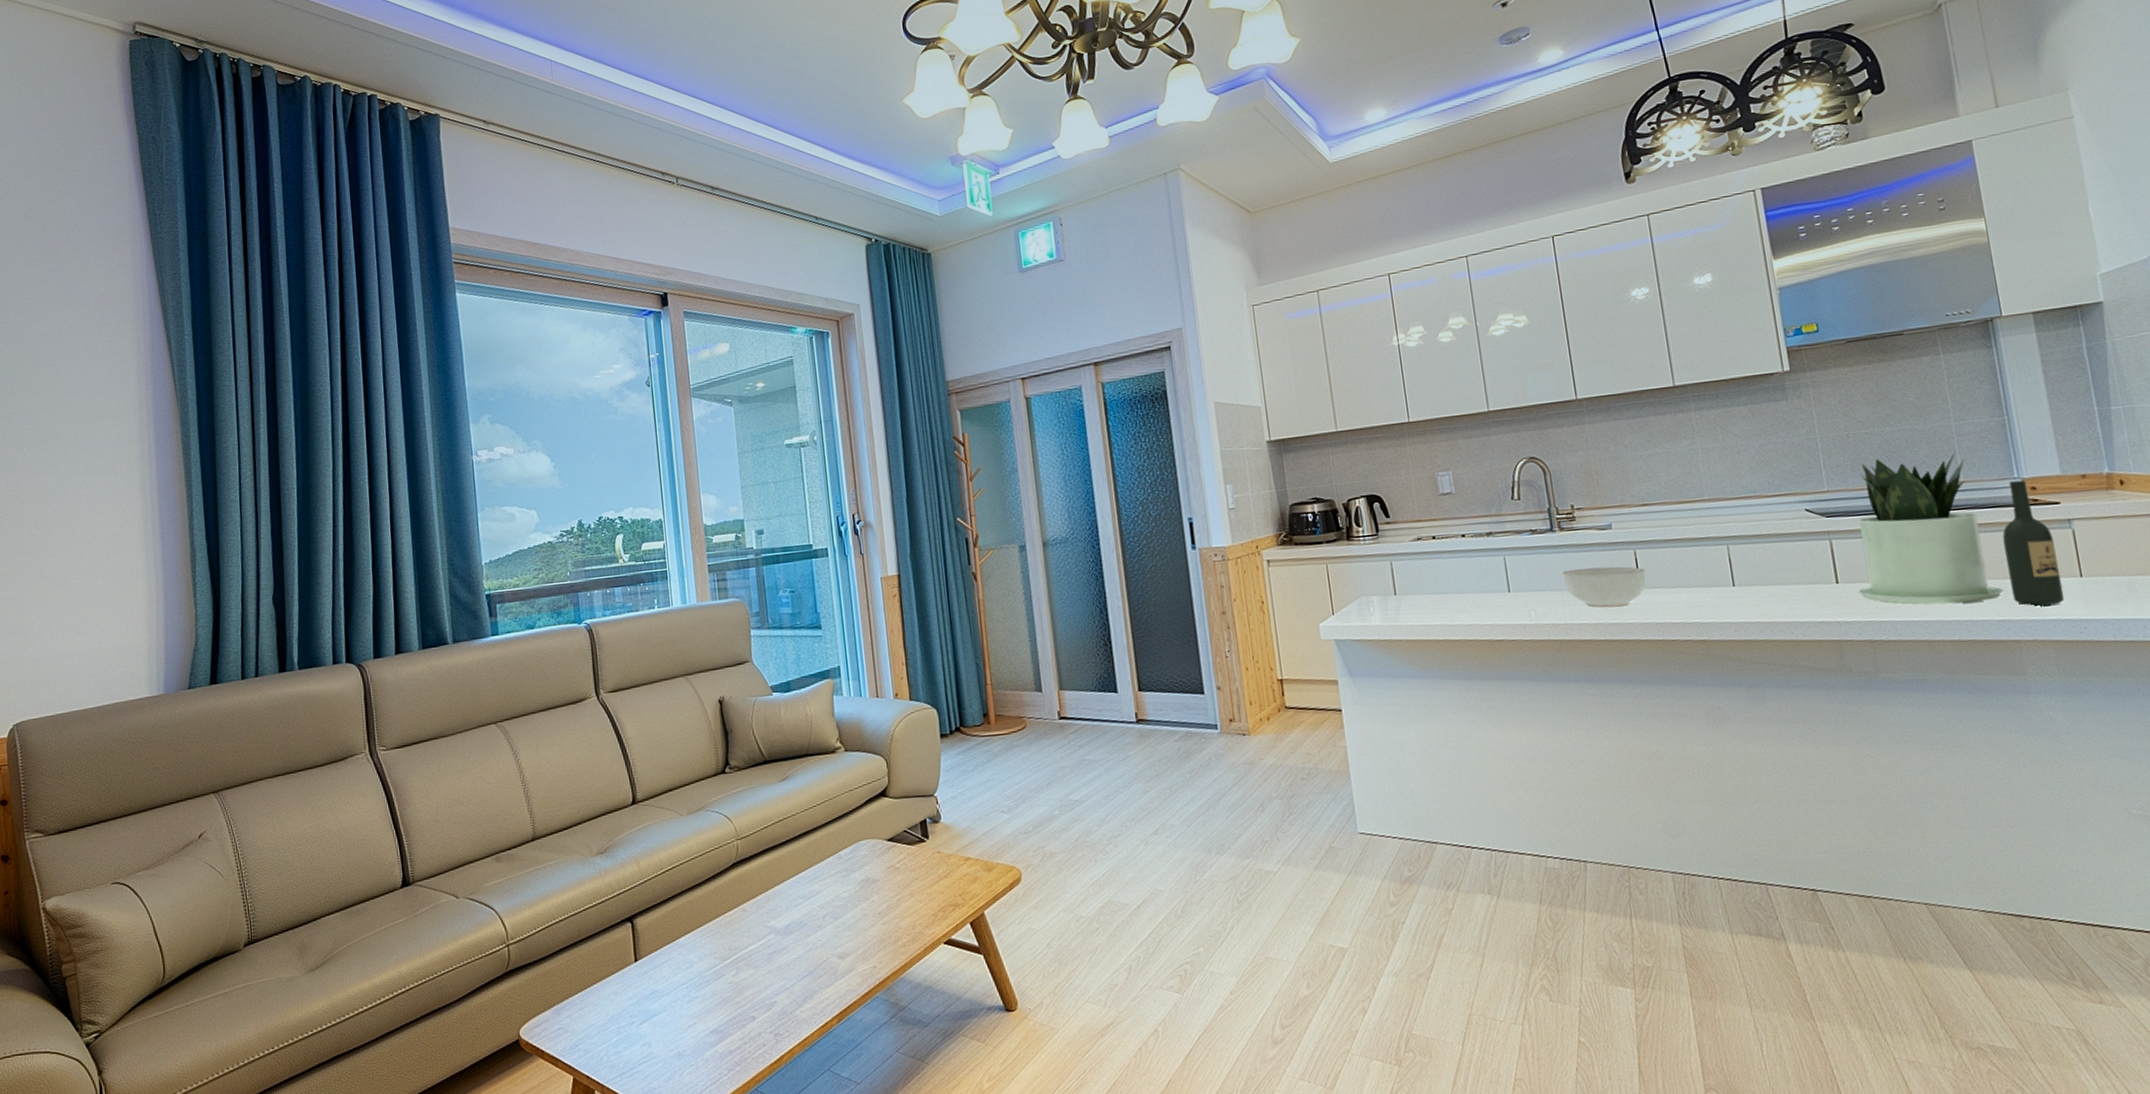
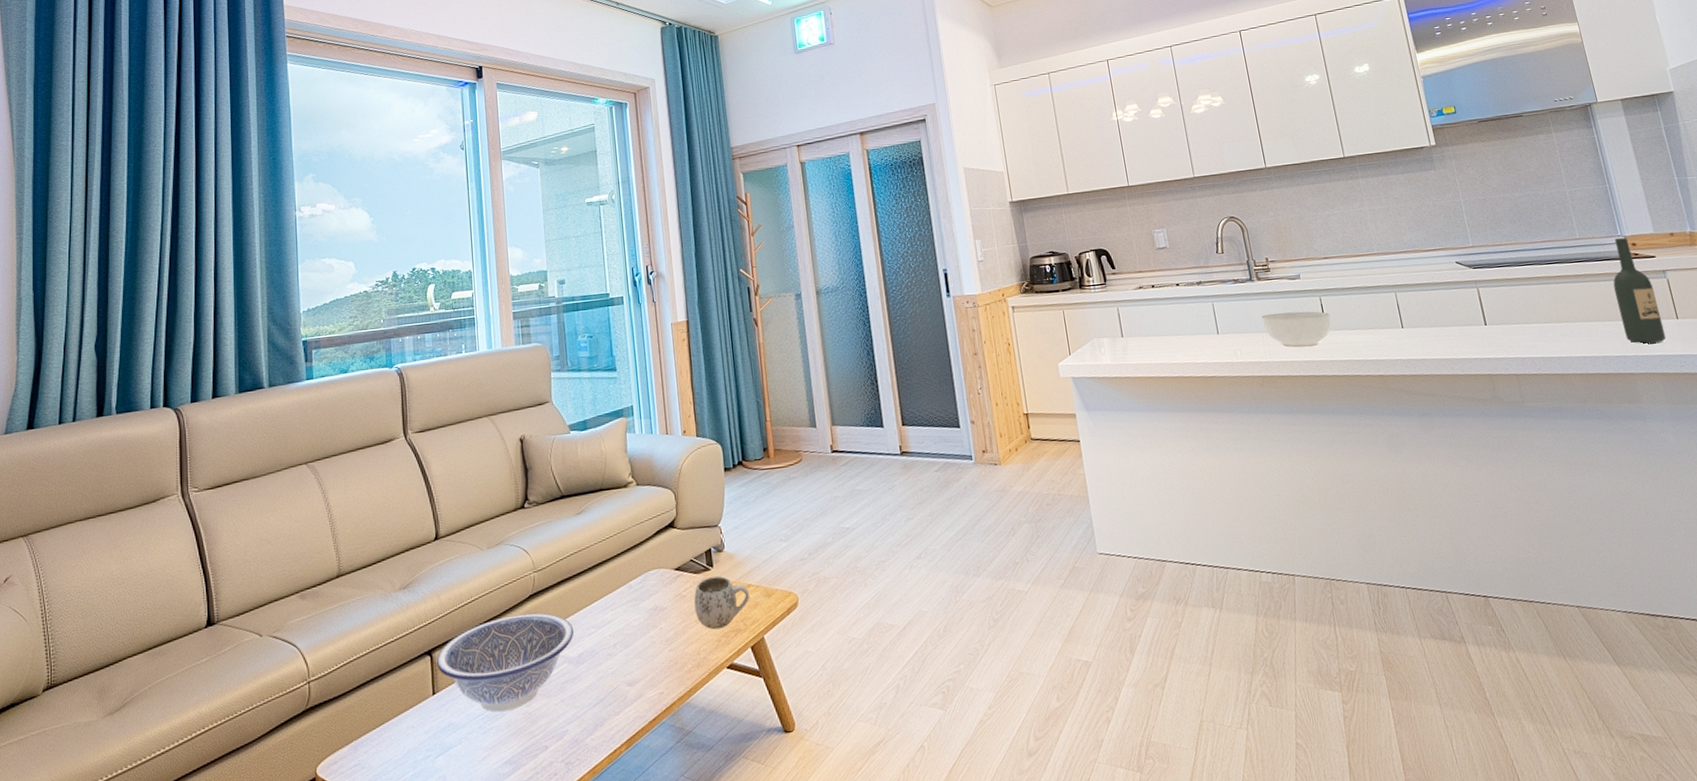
decorative bowl: none [637,881,781,981] -> present [436,613,574,713]
mug: none [908,847,969,904] -> present [694,575,750,630]
planter: present [1858,452,2005,605] -> none [1497,214,1619,343]

